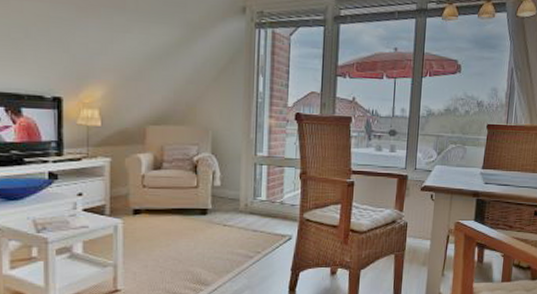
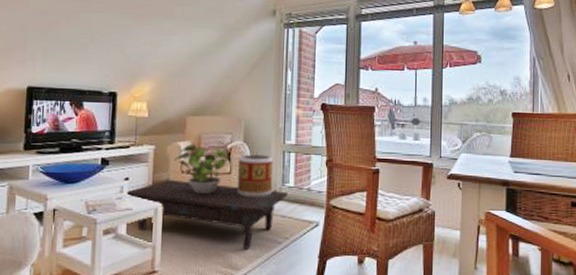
coffee table: none [81,194,260,264] -> present [127,179,288,249]
potted plant: none [134,156,194,210] -> present [174,144,228,194]
decorative container: none [205,166,244,212] -> present [237,153,274,197]

